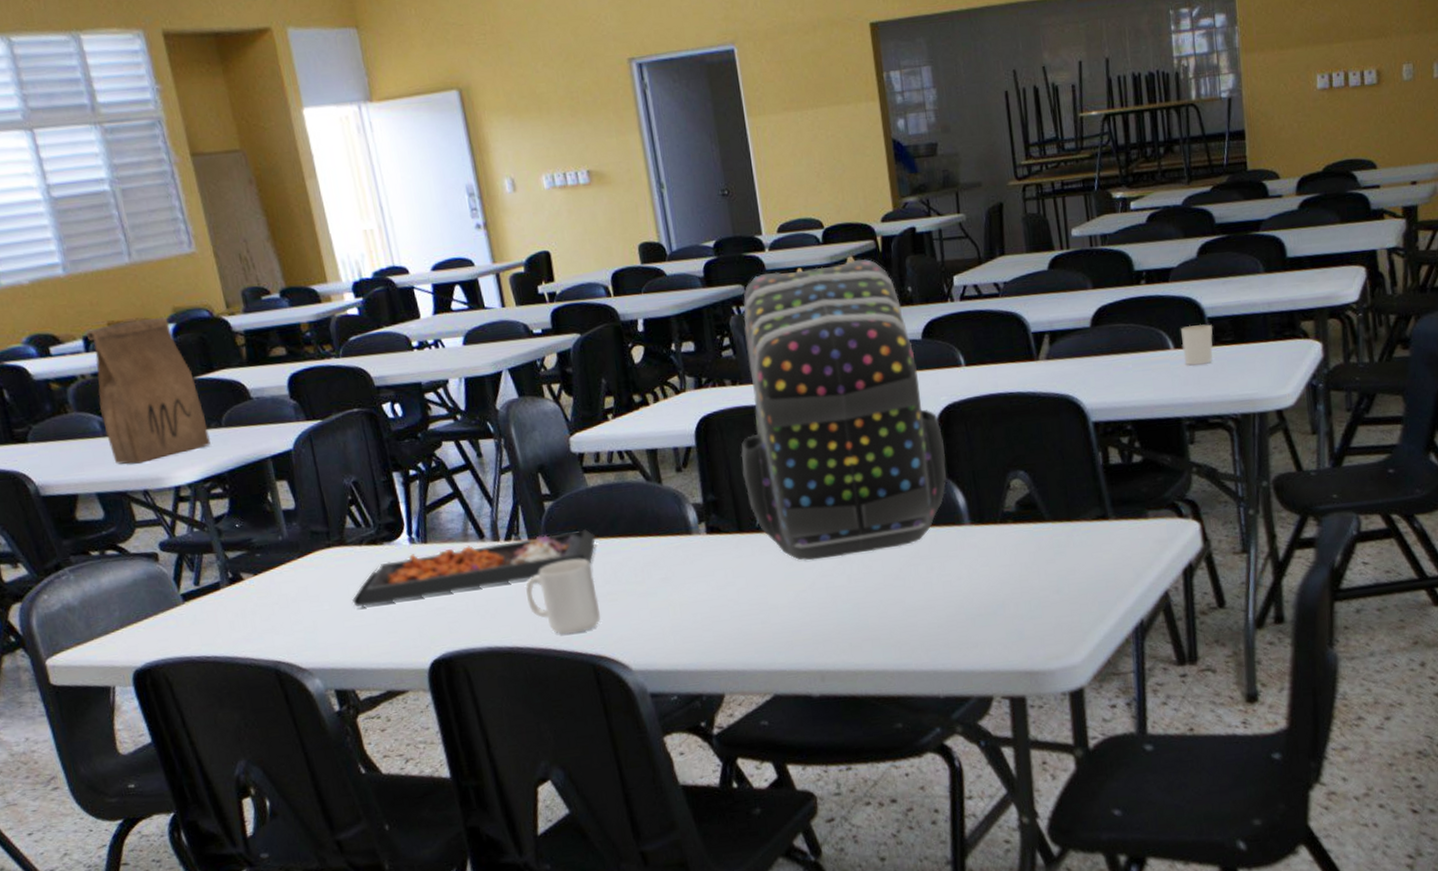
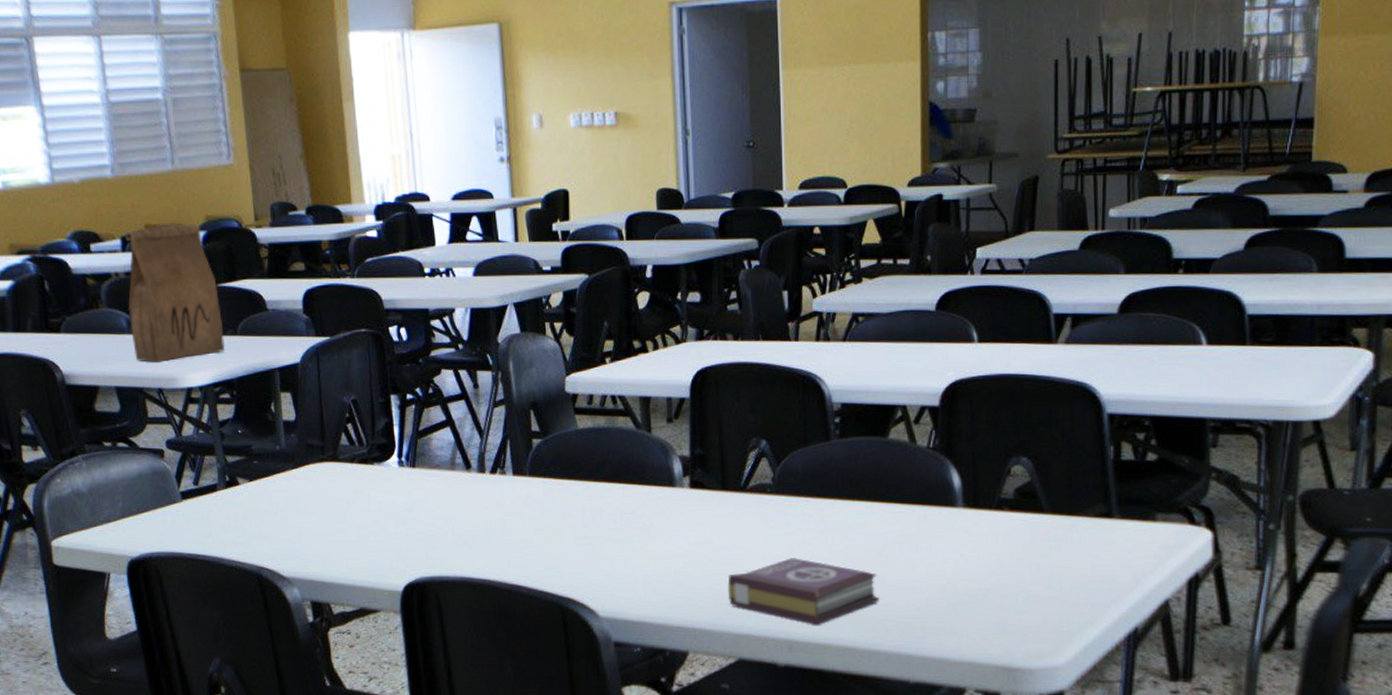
food tray: present [352,529,597,607] -> none [338,470,580,523]
cup: present [526,559,601,634] -> none [505,499,575,573]
backpack: present [740,259,946,561] -> none [734,222,945,526]
book: none [754,590,902,653] -> present [727,558,879,625]
cup: present [1180,324,1213,366] -> none [1215,321,1253,364]

